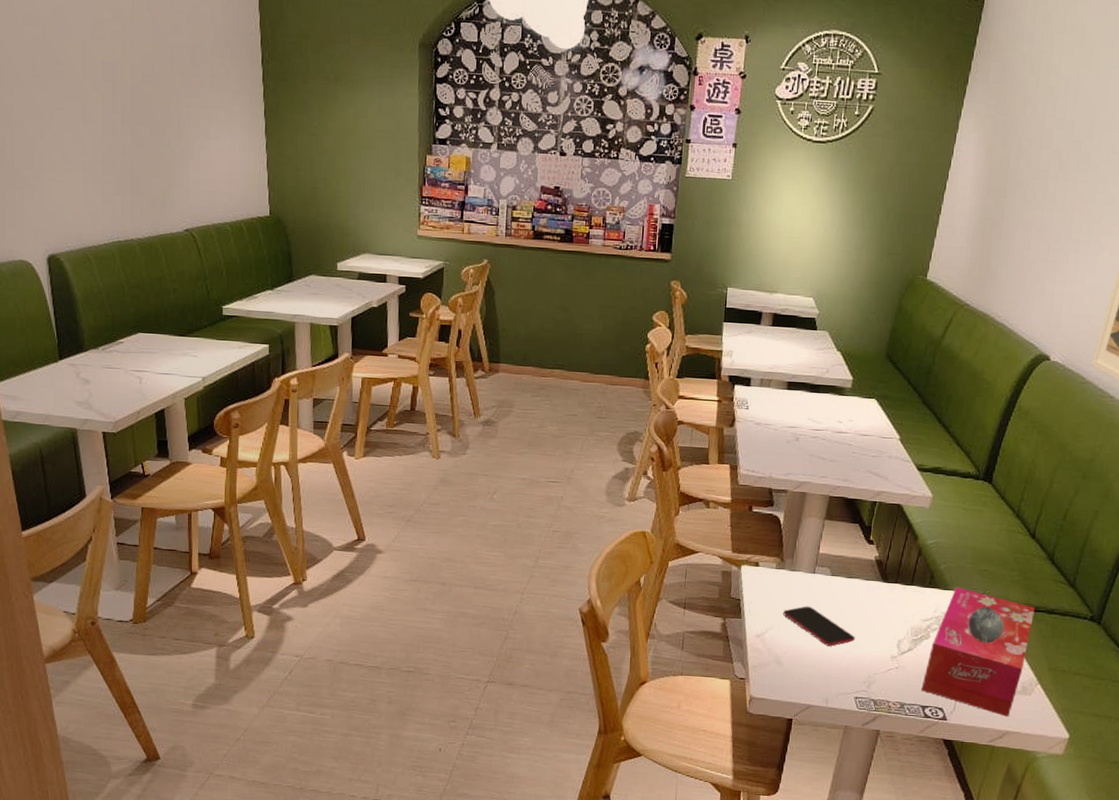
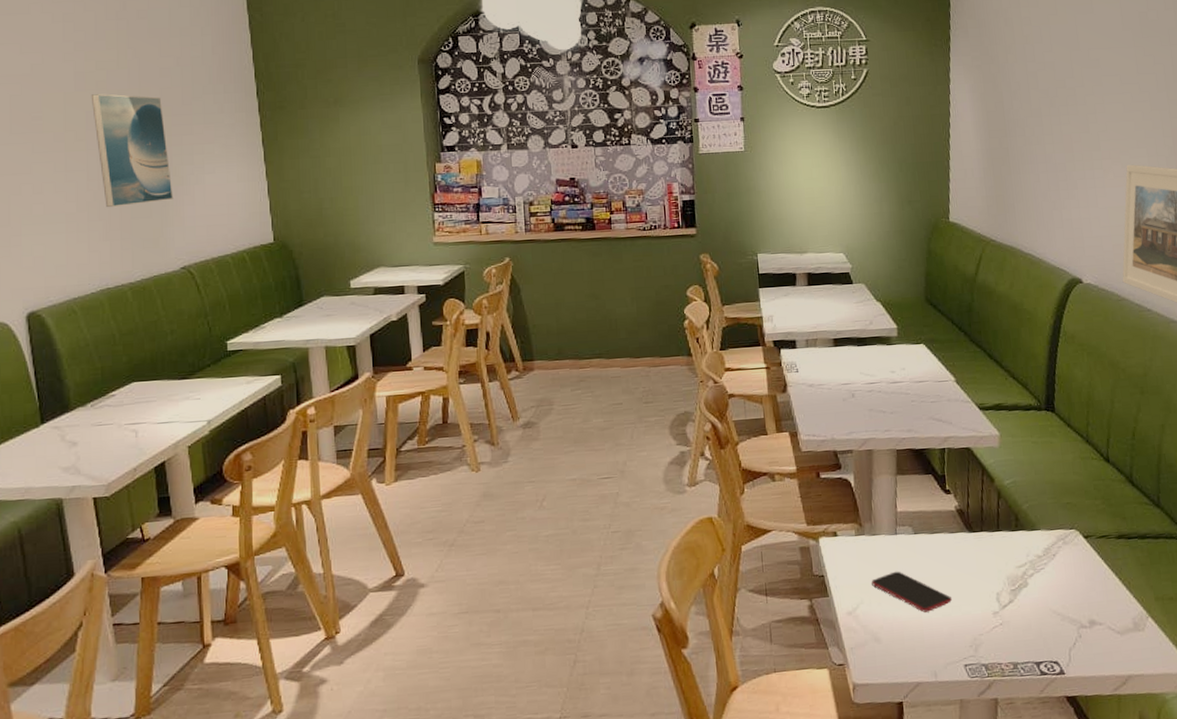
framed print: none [107,44,180,163] -> present [91,94,173,208]
tissue box: present [921,587,1035,717] -> none [1031,525,1130,659]

